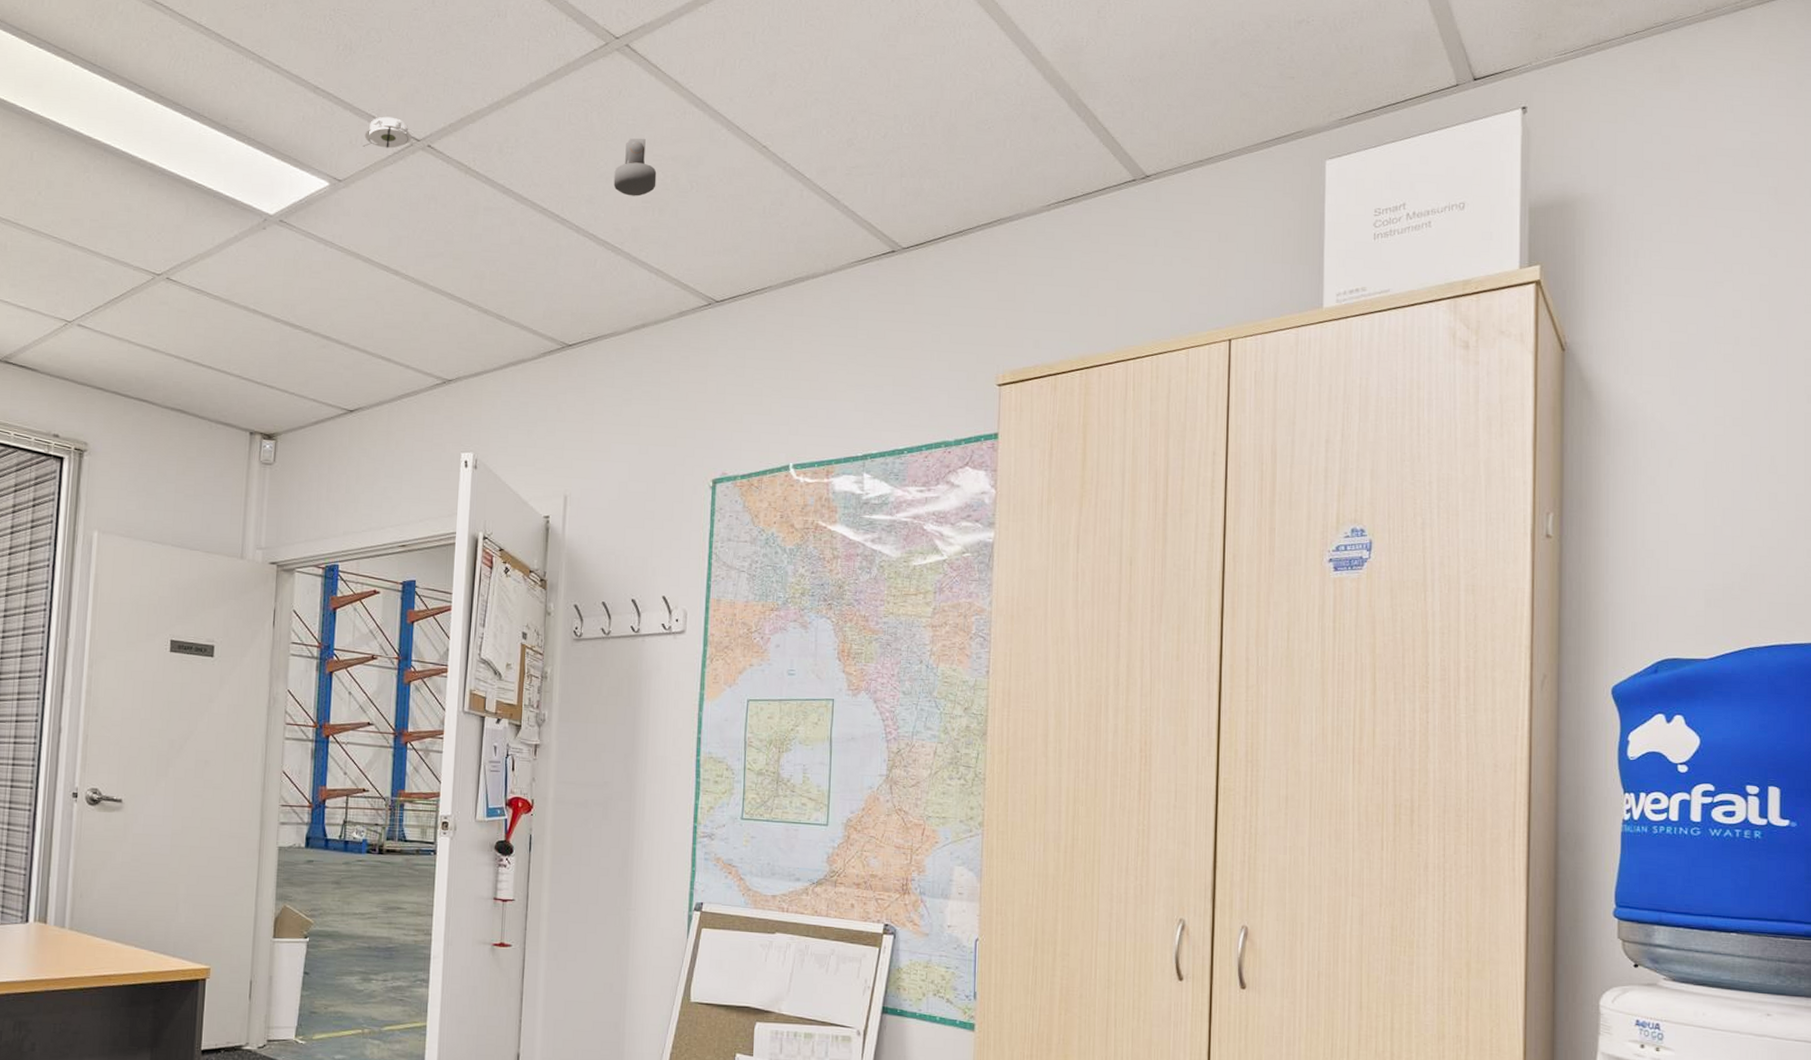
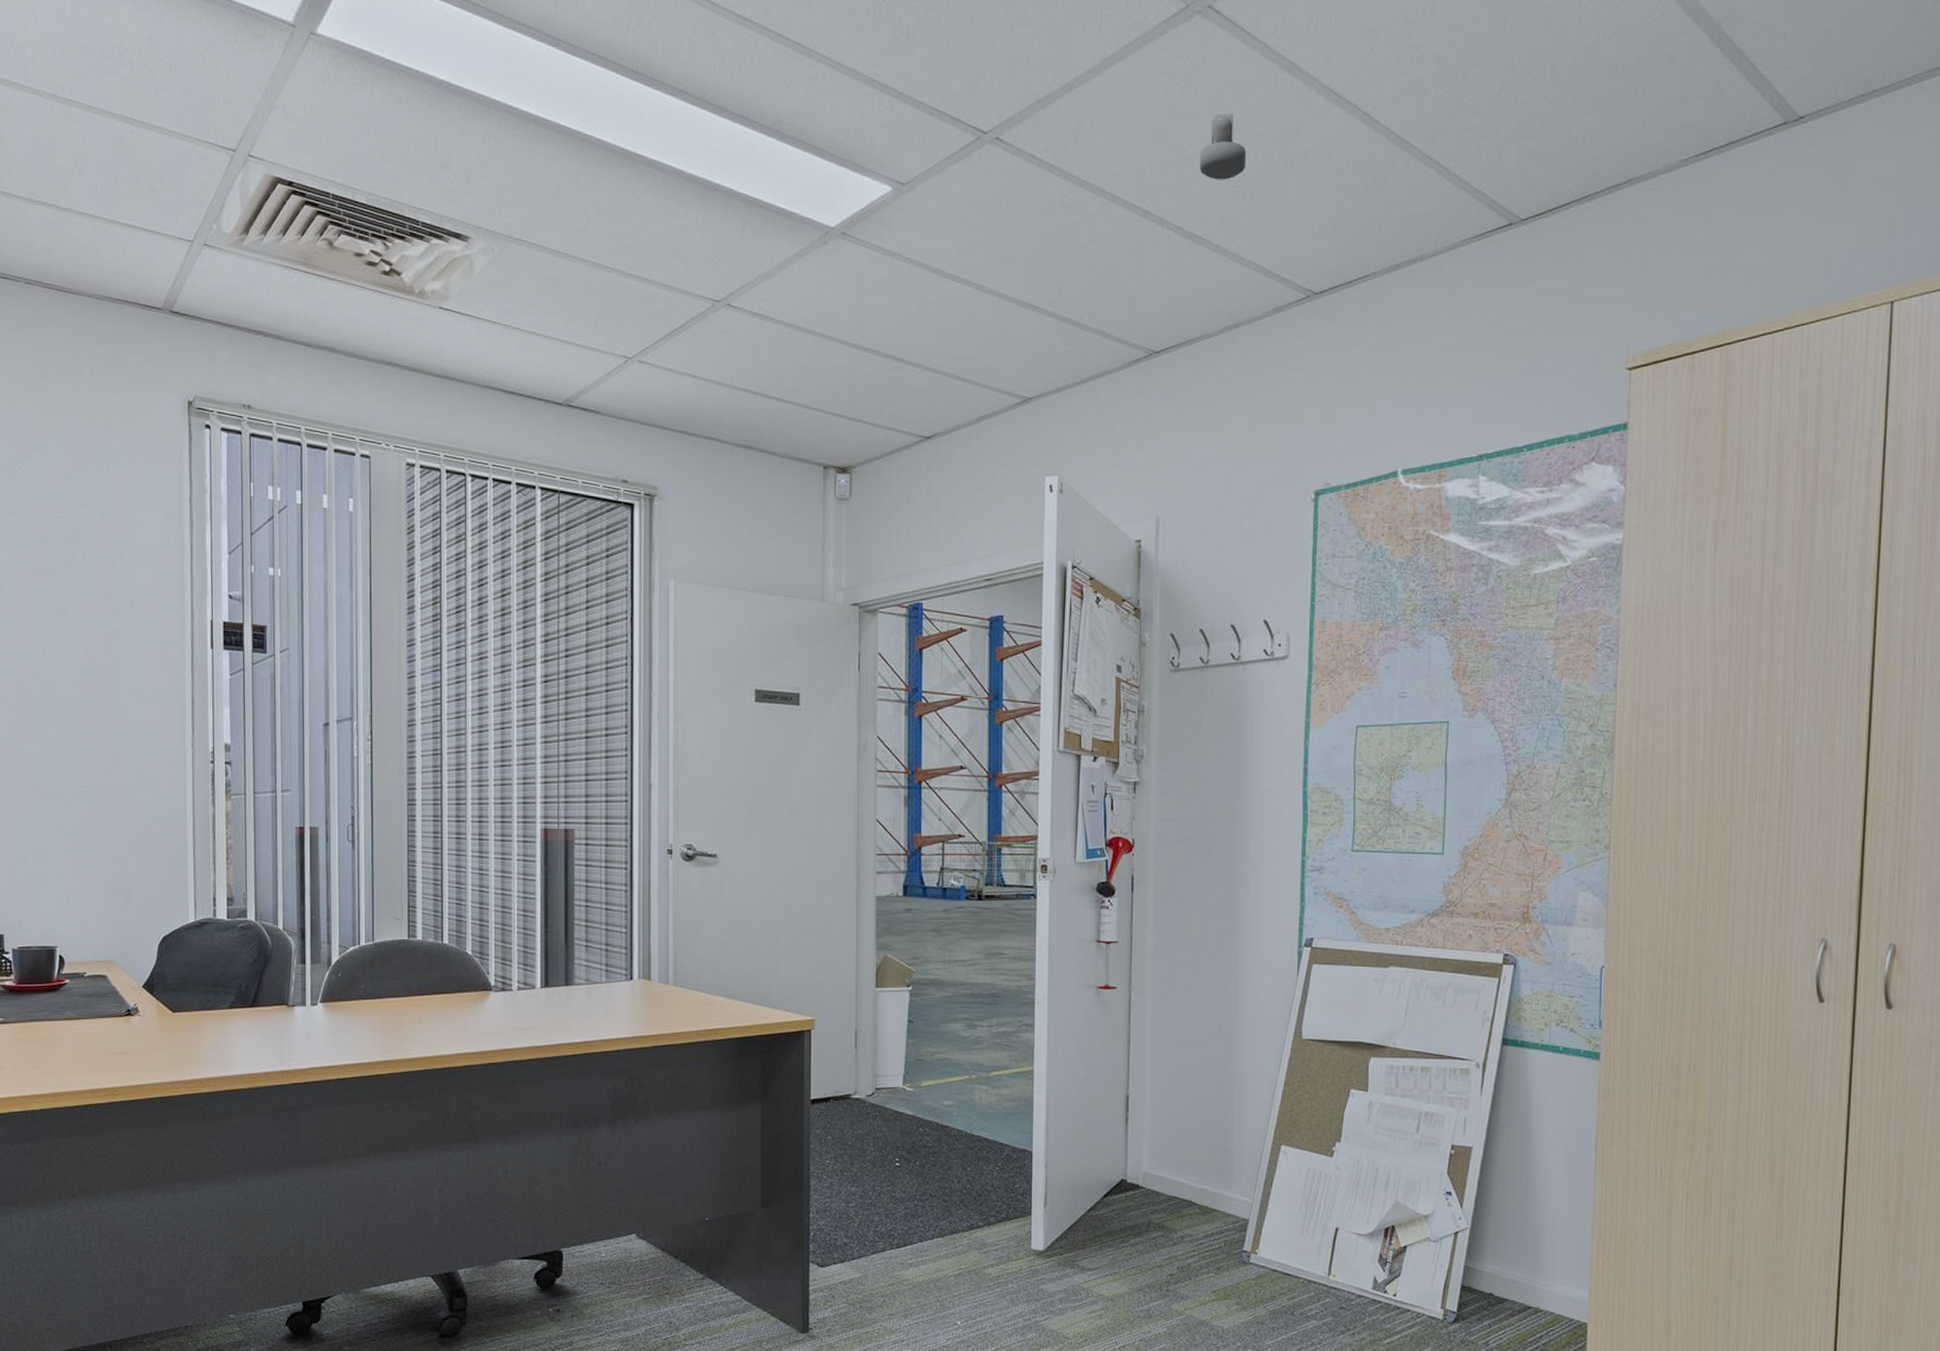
smoke detector: present [362,116,412,149] -> none [926,108,978,144]

